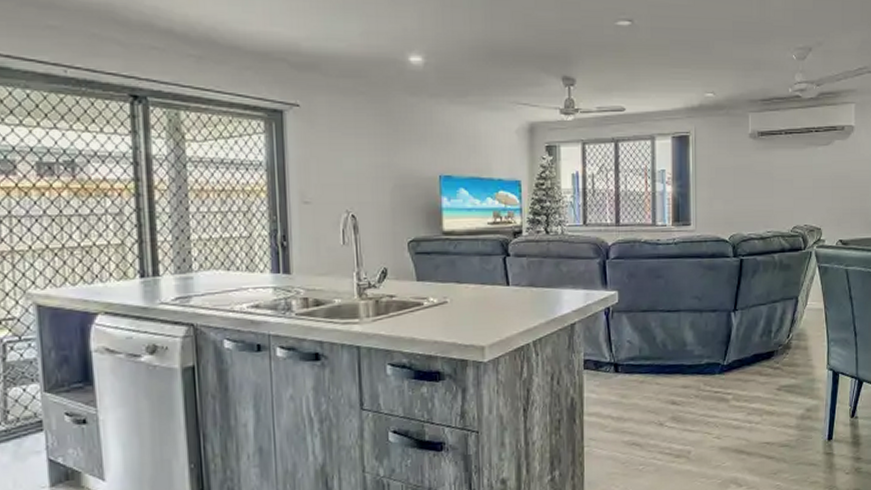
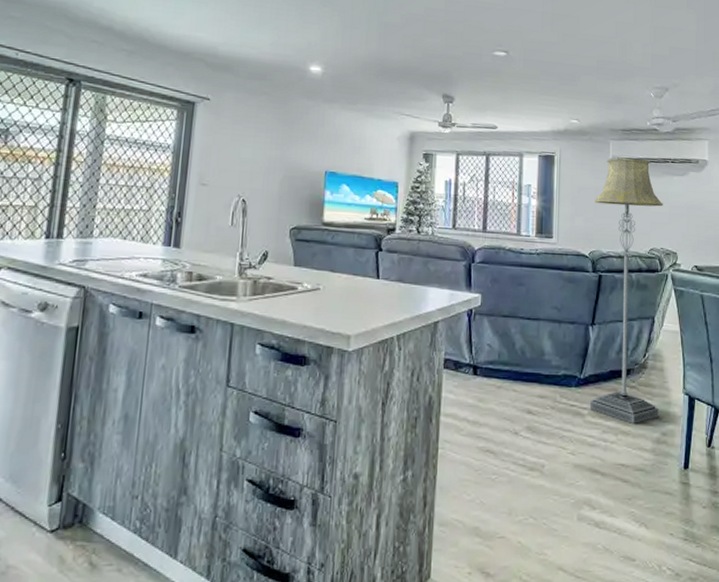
floor lamp: none [733,131,806,403] -> present [589,158,663,424]

